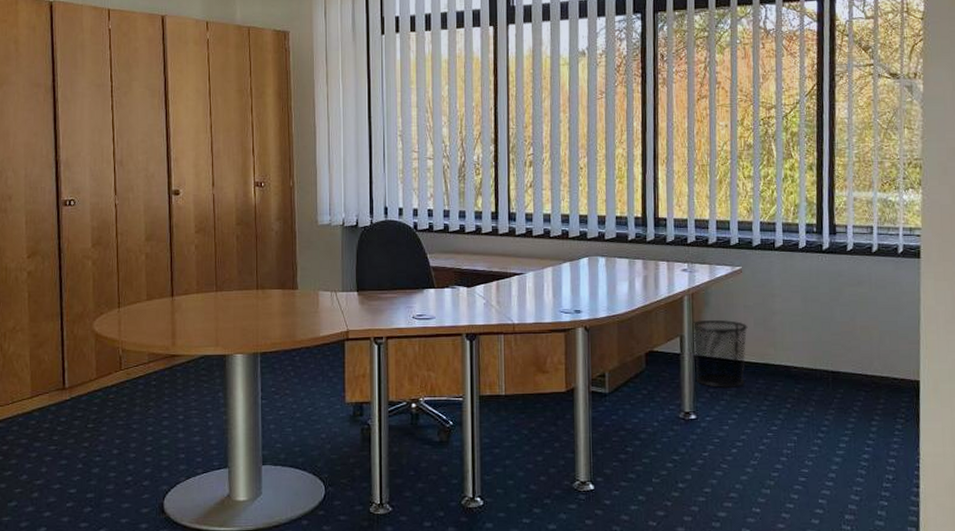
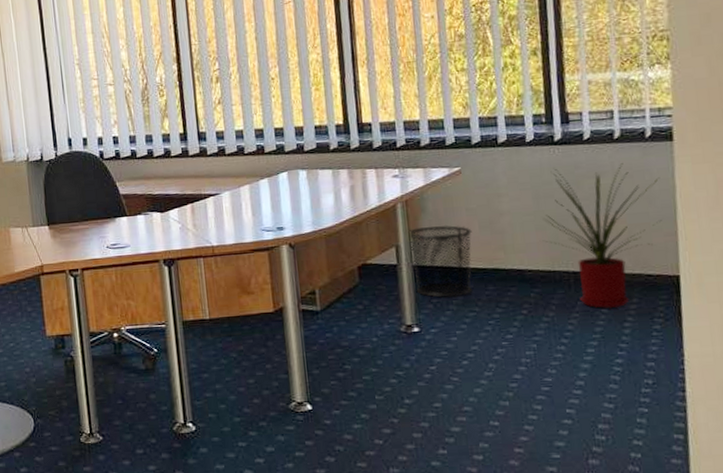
house plant: none [807,274,908,408] -> present [542,163,662,309]

